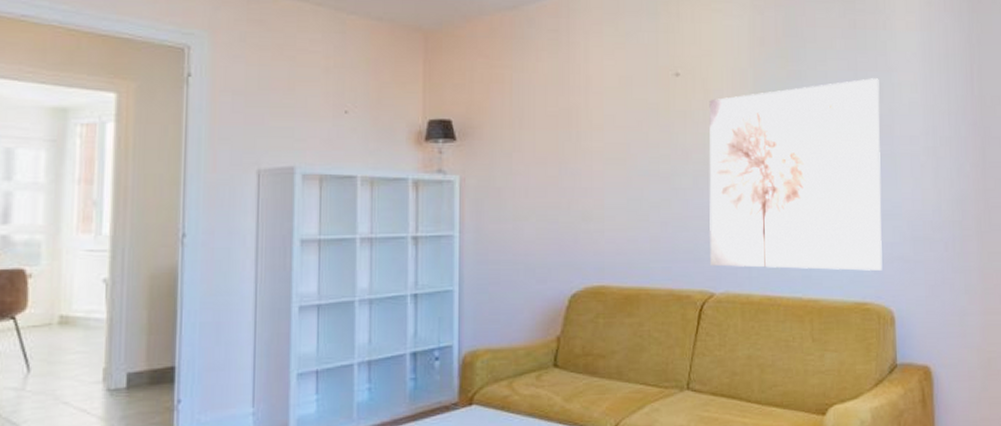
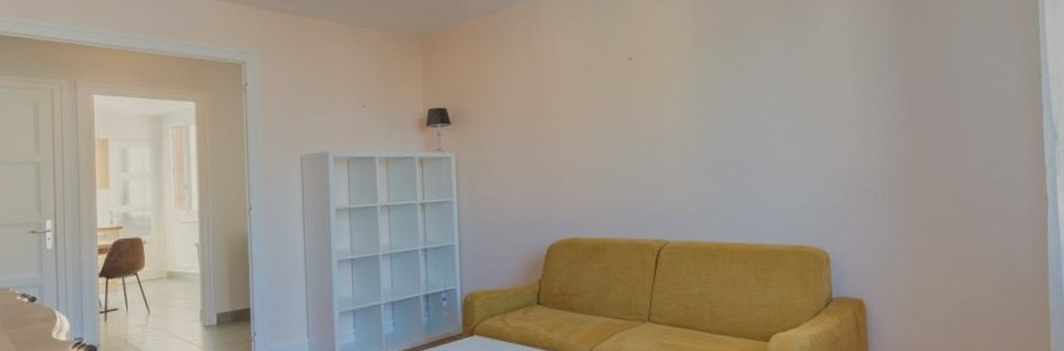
wall art: present [709,78,883,271] -> none [659,50,818,219]

